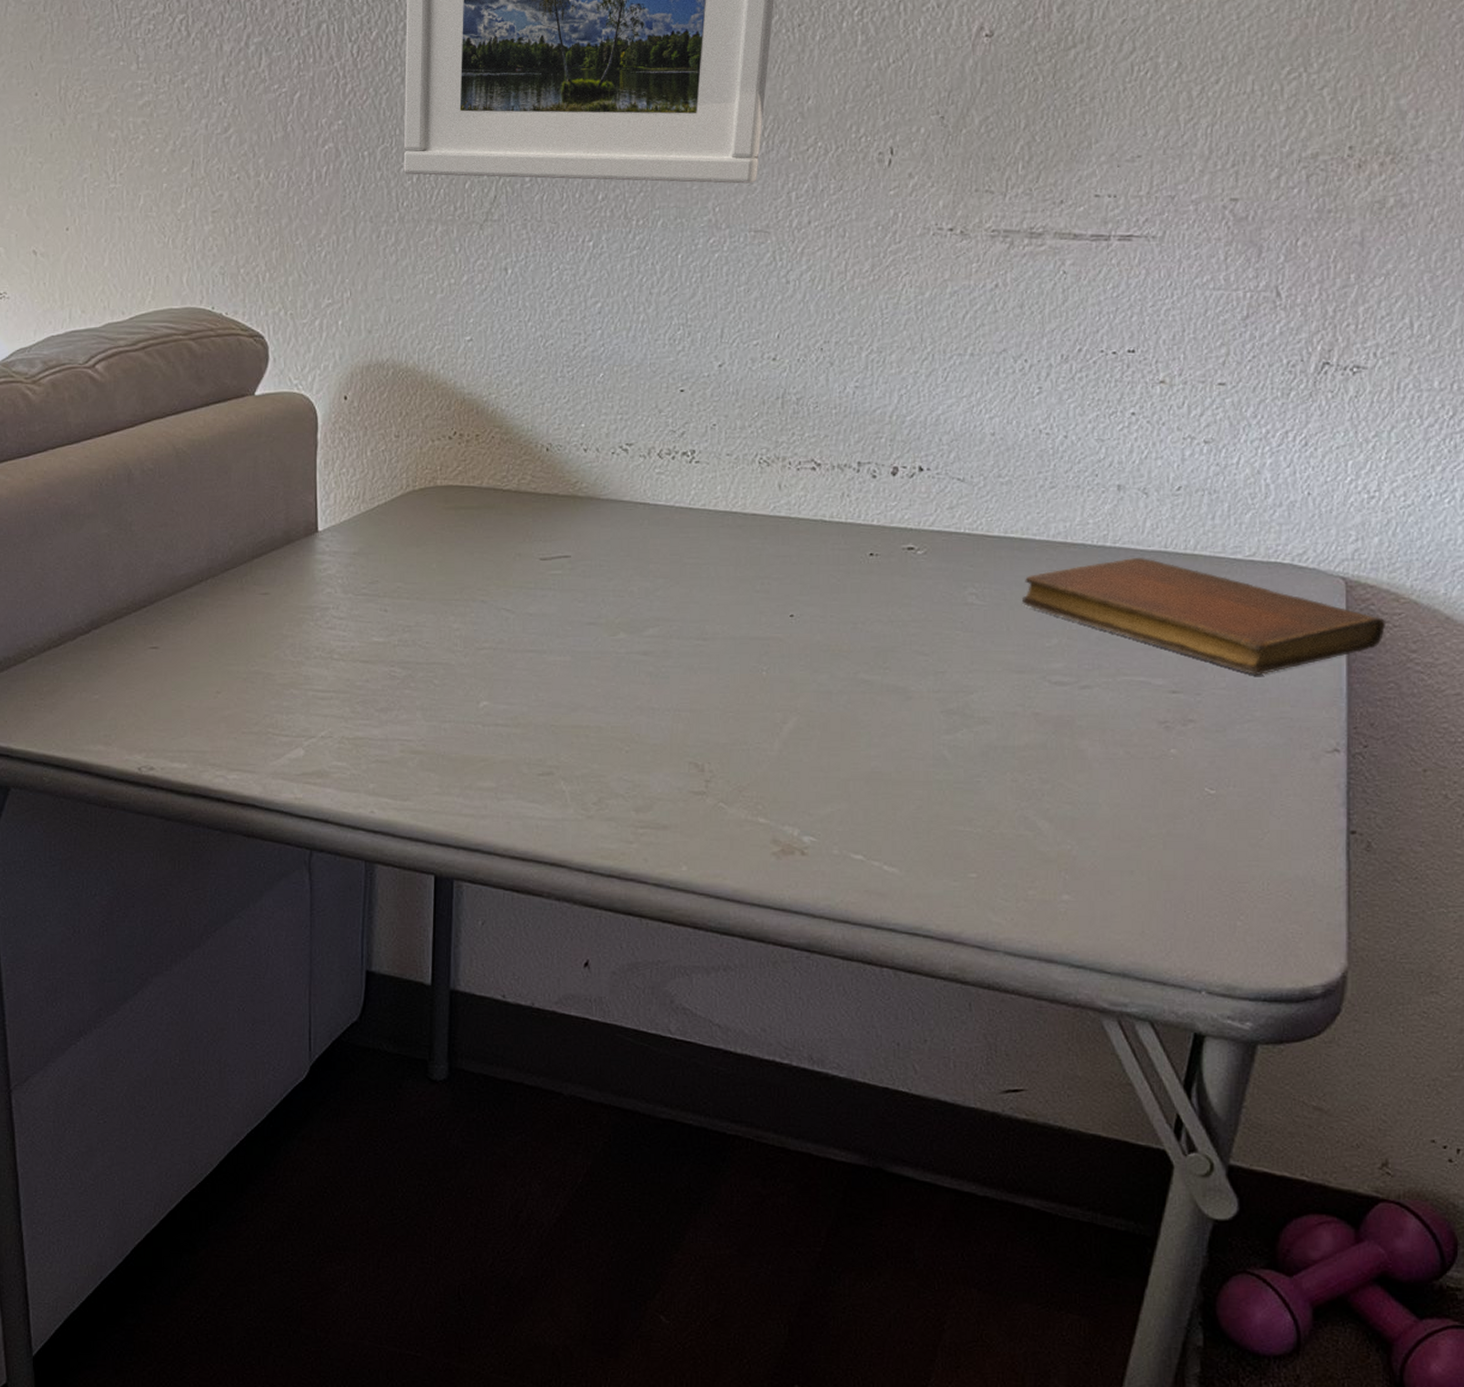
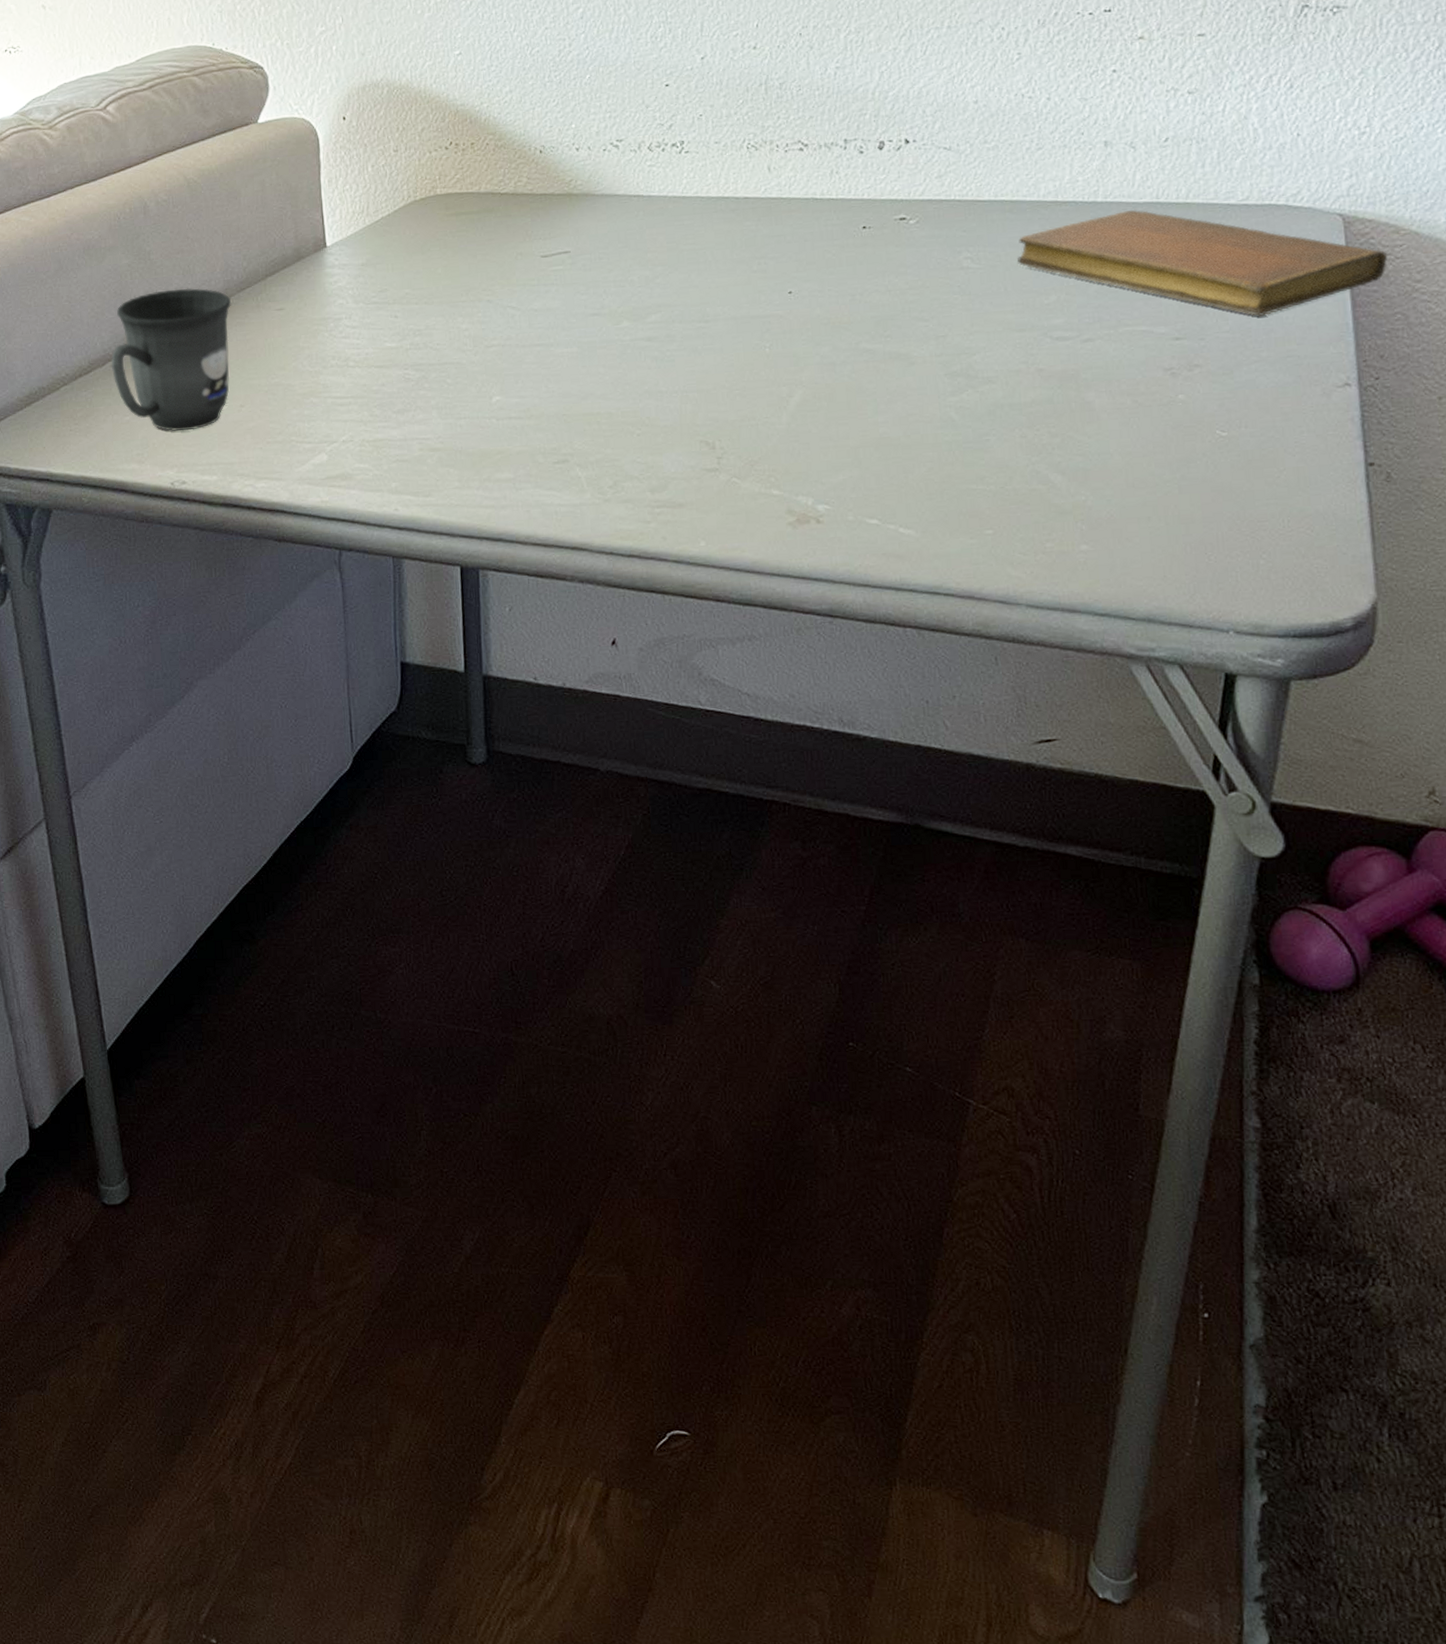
mug: none [82,564,215,714] -> present [110,288,232,431]

